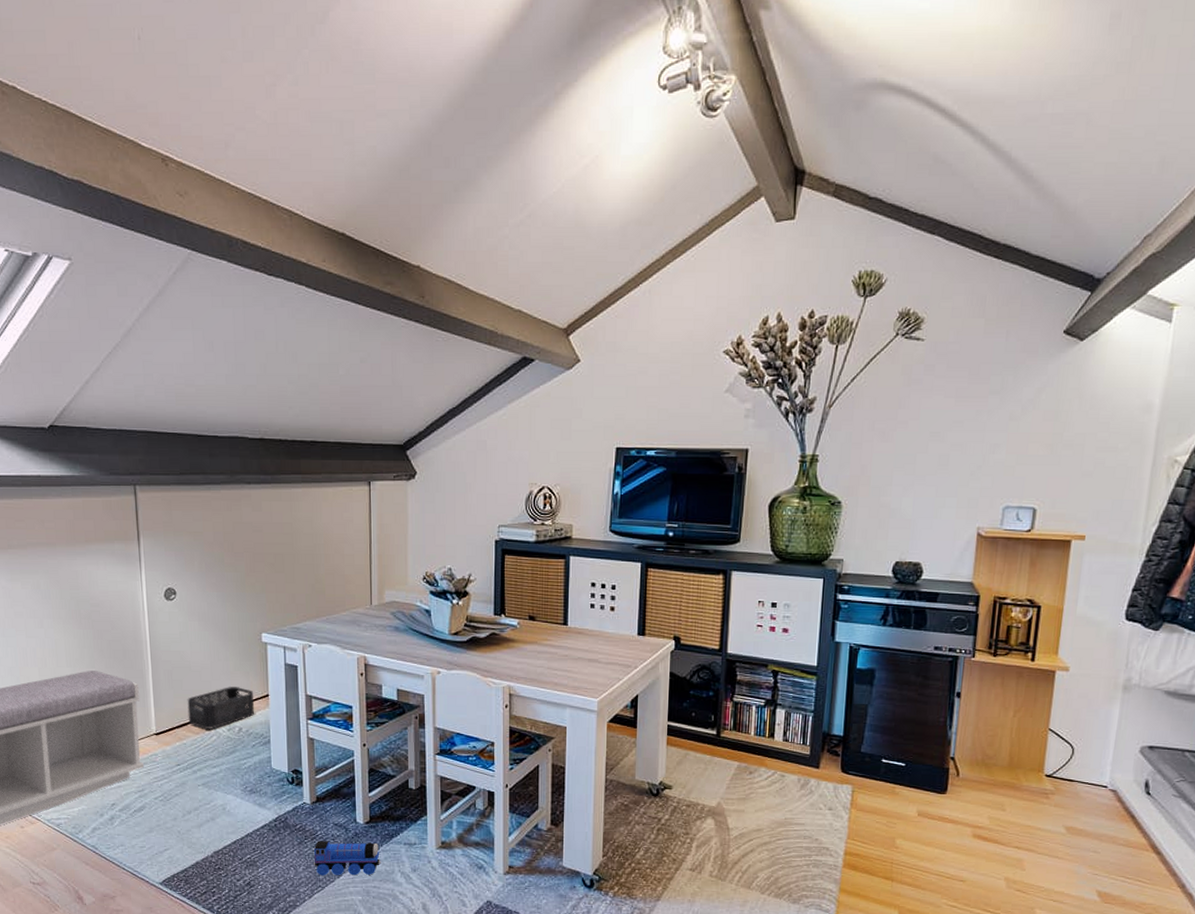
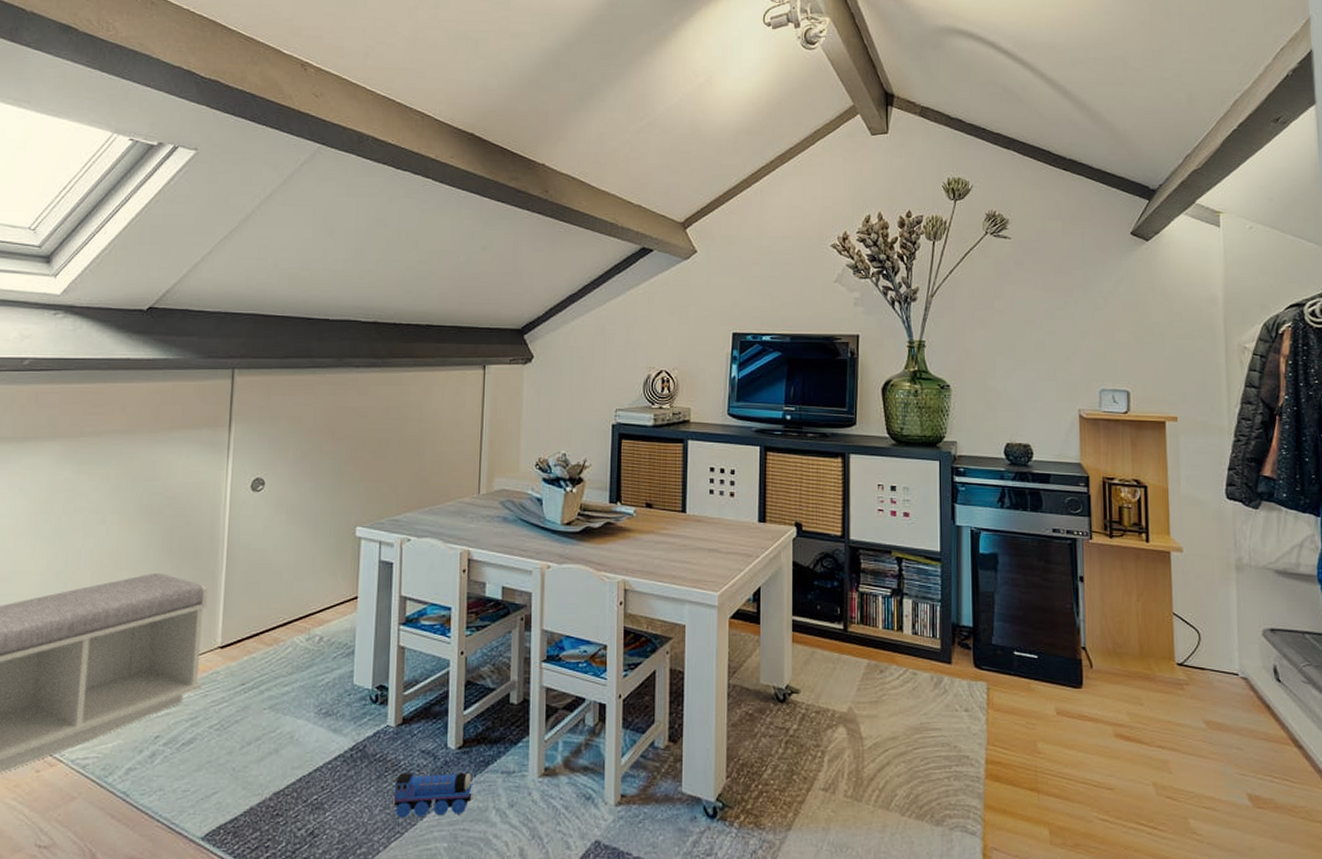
storage bin: present [187,687,254,729] -> none [261,589,340,639]

